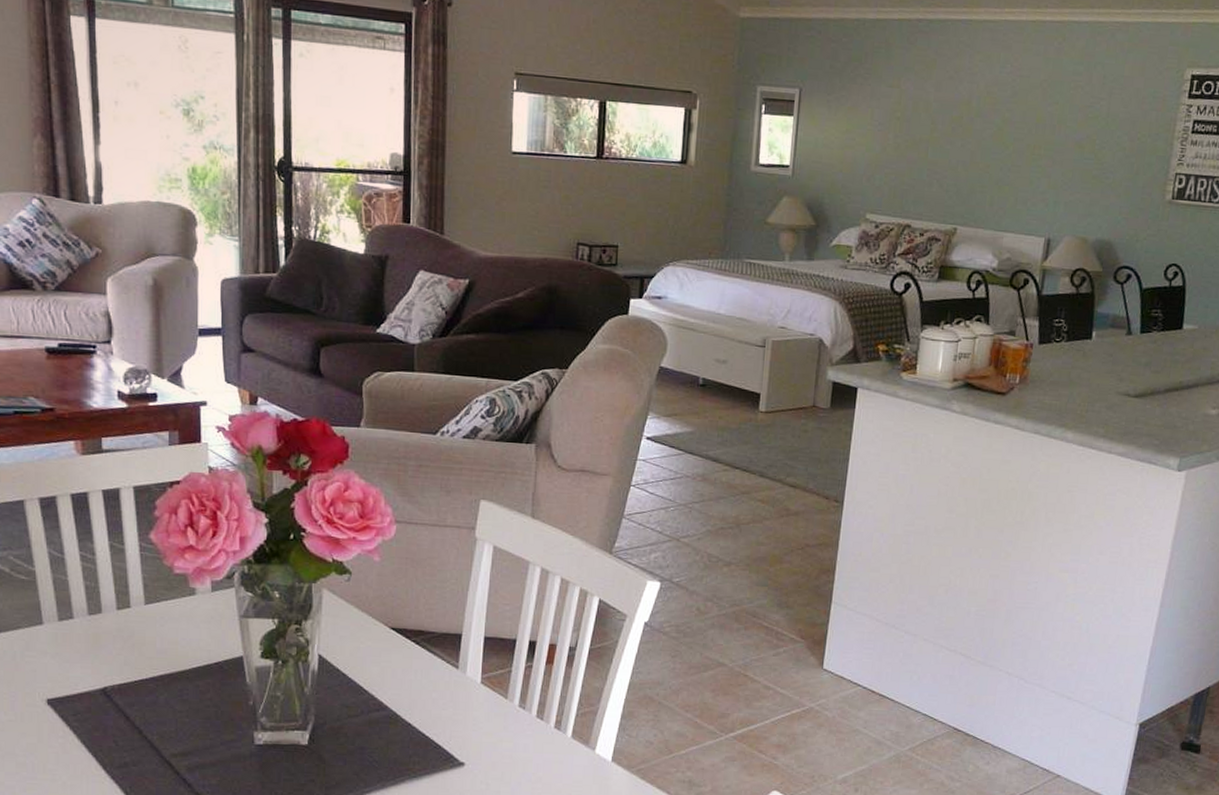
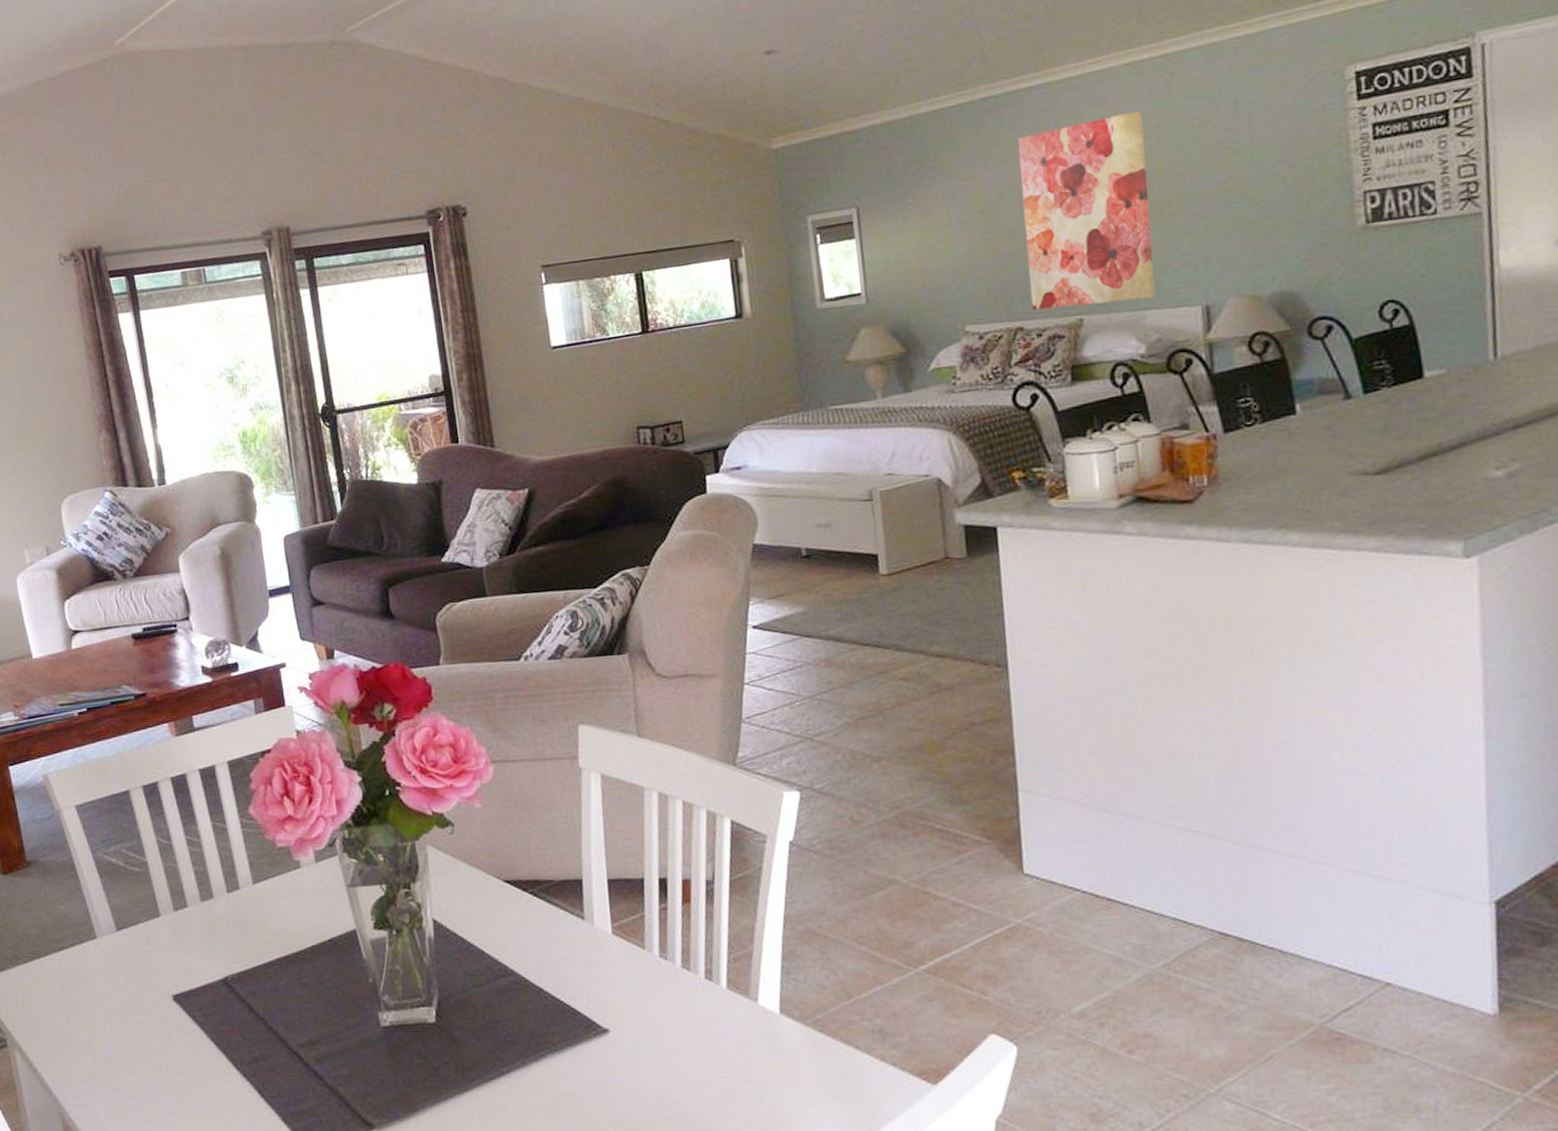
wall art: none [920,61,1037,223] -> present [1017,110,1156,311]

